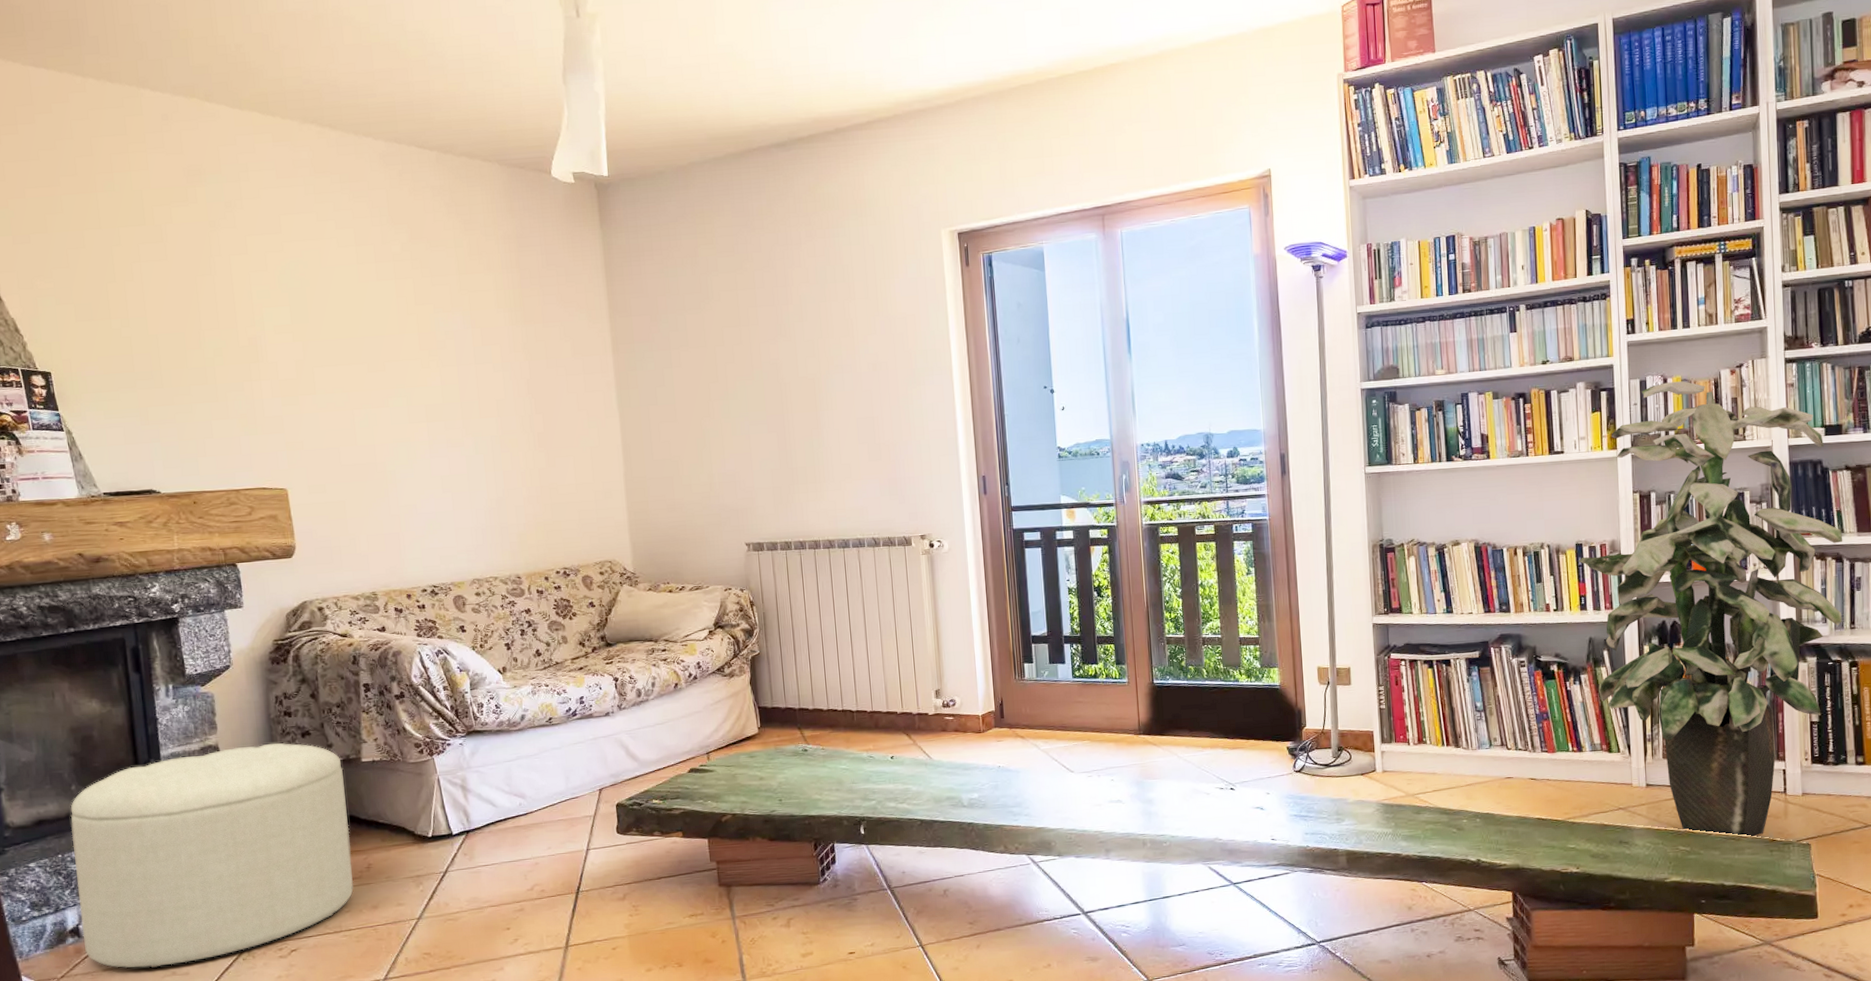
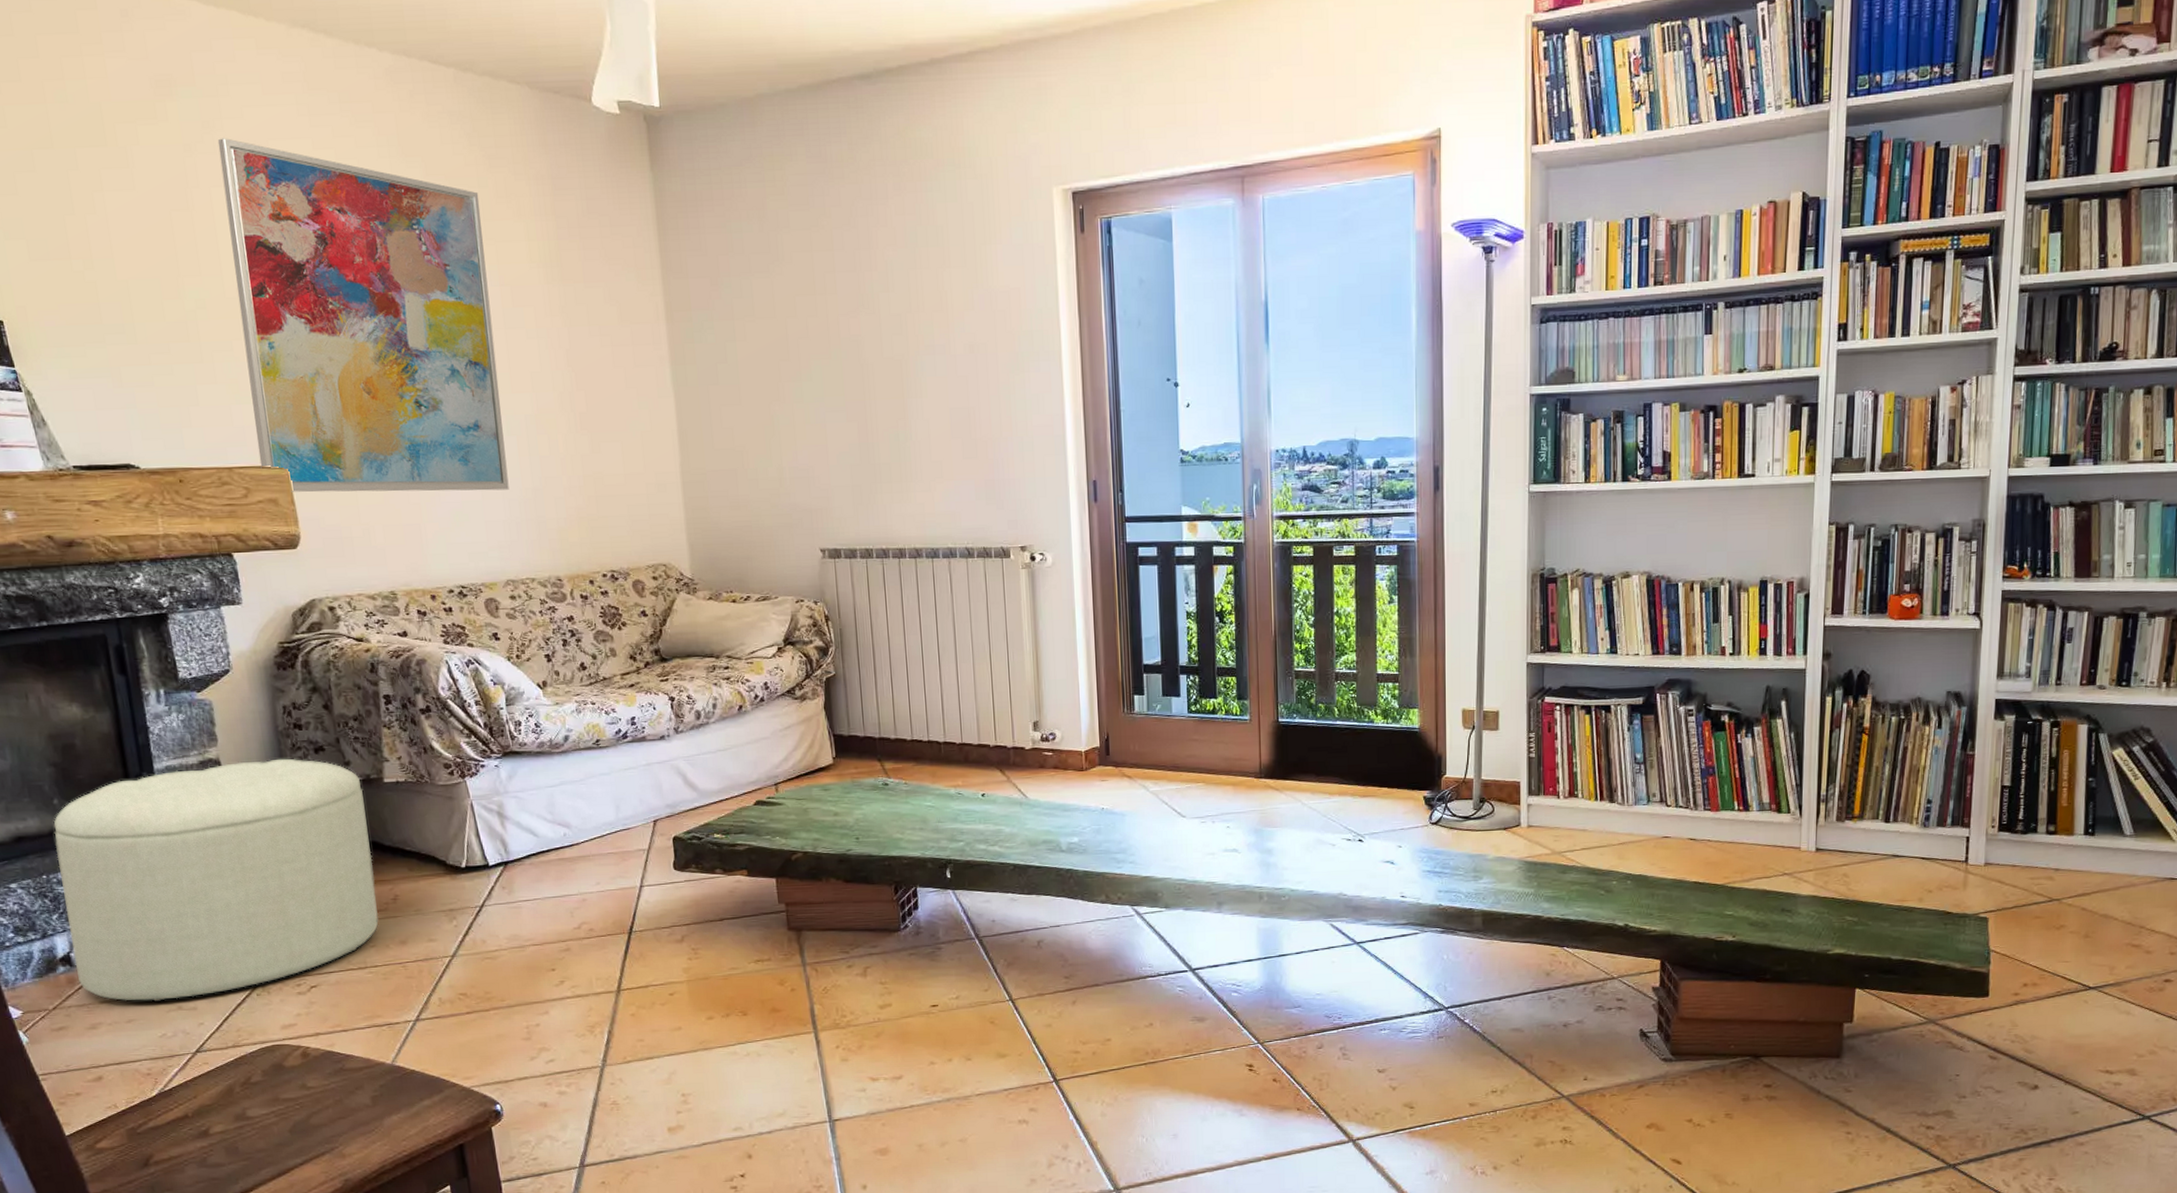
wall art: none [237,215,477,509] -> present [217,138,509,493]
indoor plant: present [1578,381,1843,837] -> none [1761,398,2058,909]

